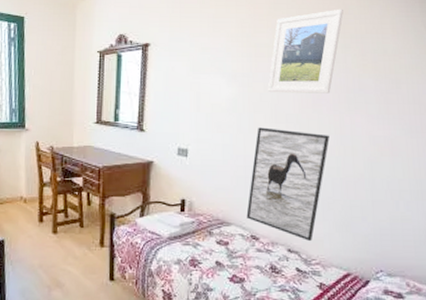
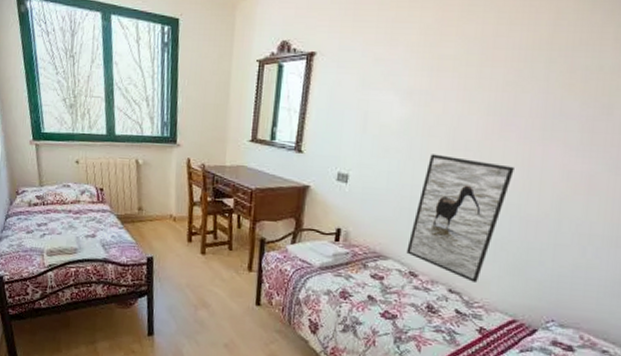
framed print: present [267,9,343,94] -> none [447,13,555,118]

